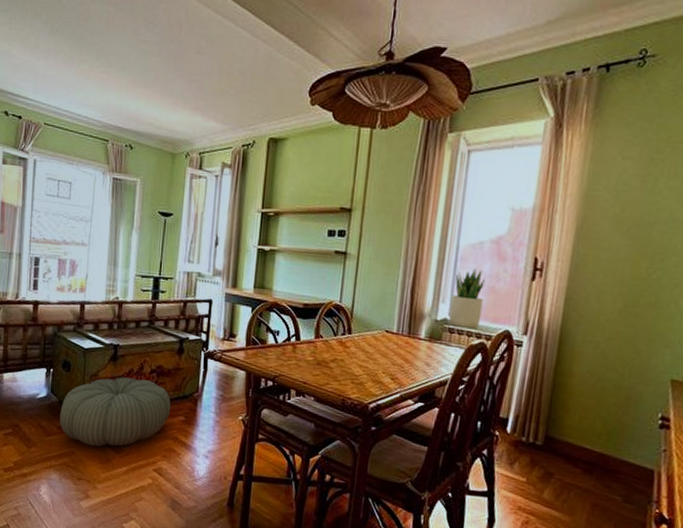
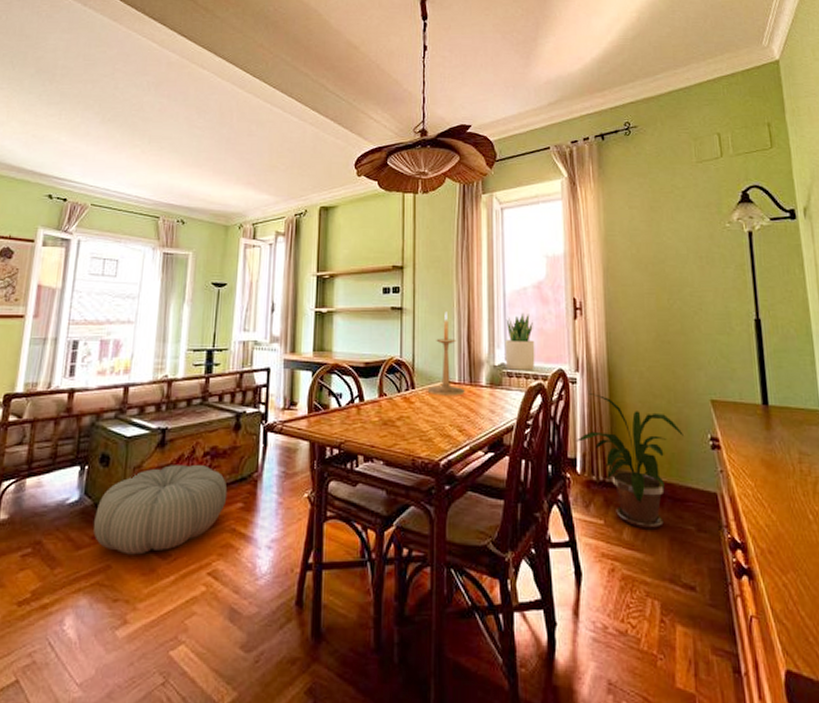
candlestick: none [363,260,402,346] -> present [427,311,465,396]
house plant: none [511,358,631,494] -> present [576,393,684,530]

